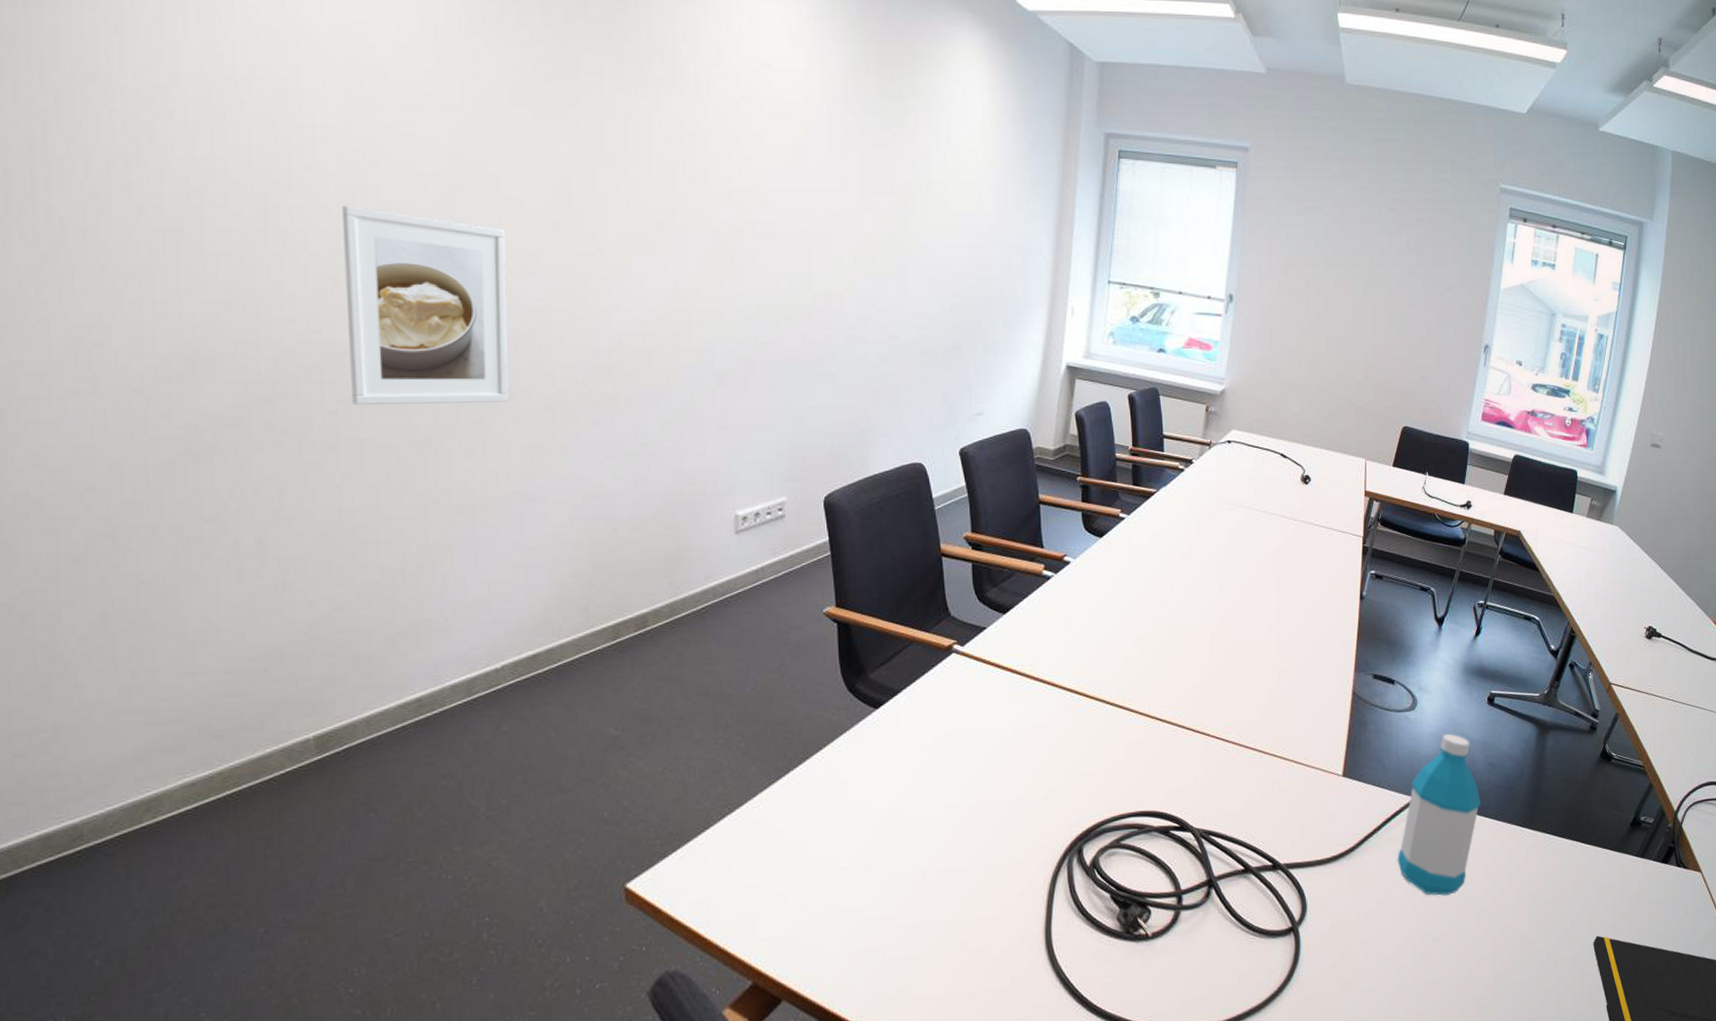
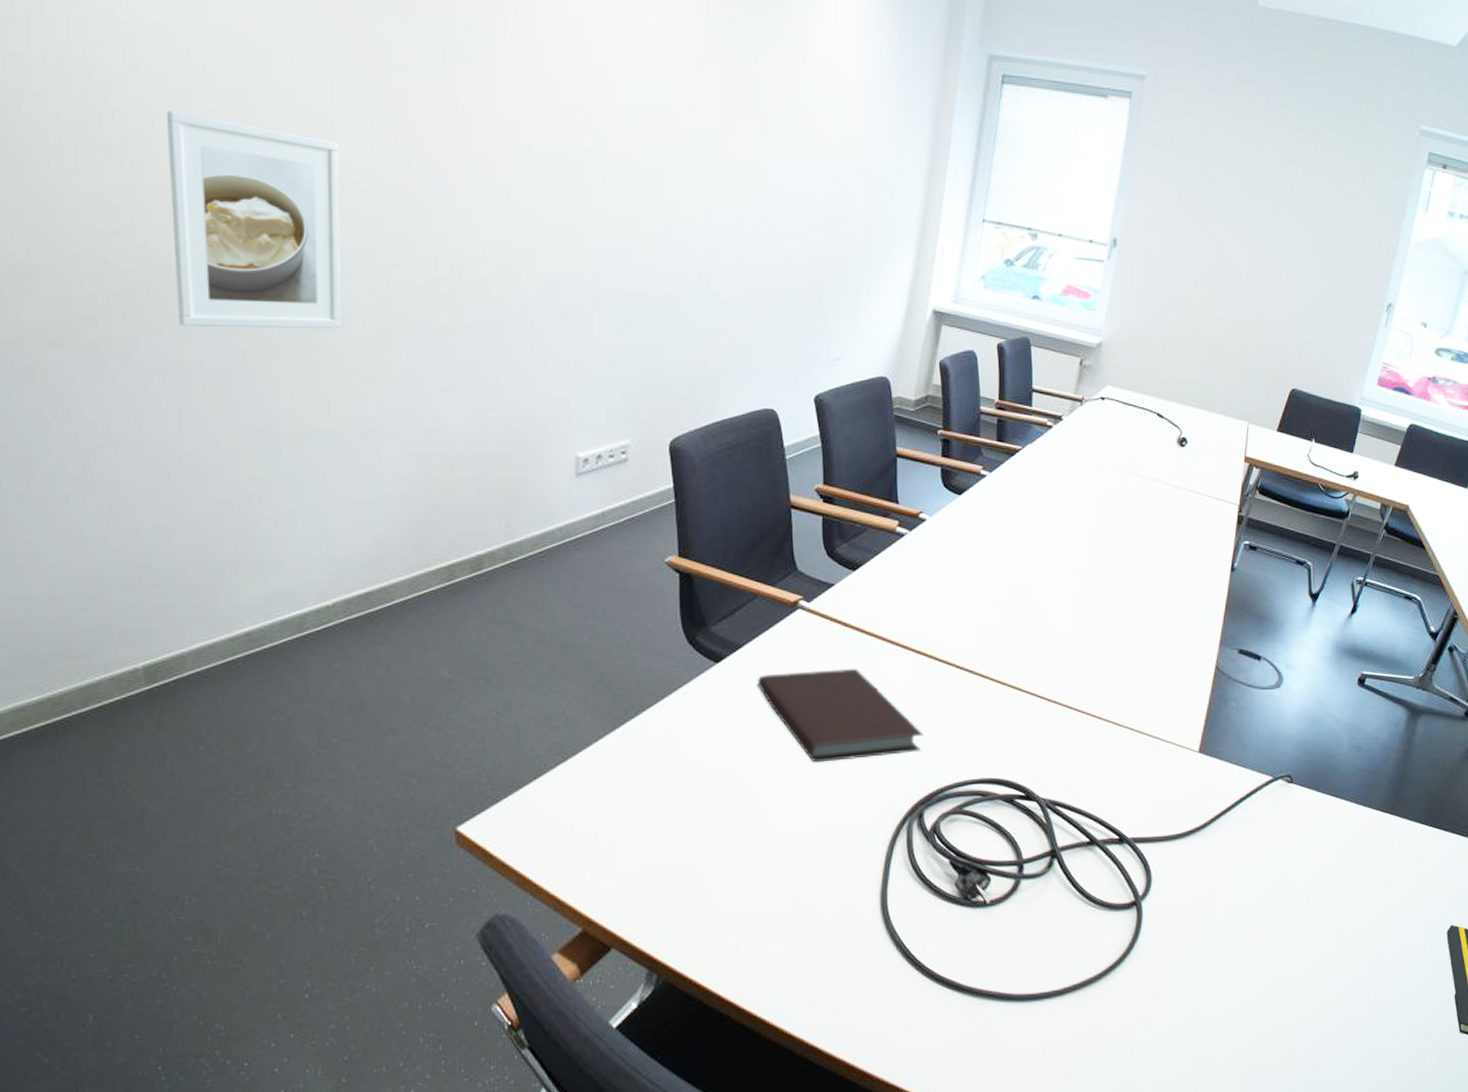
notebook: none [917,708,1079,803] -> present [758,668,924,763]
water bottle: present [1397,733,1481,897] -> none [1249,713,1342,878]

